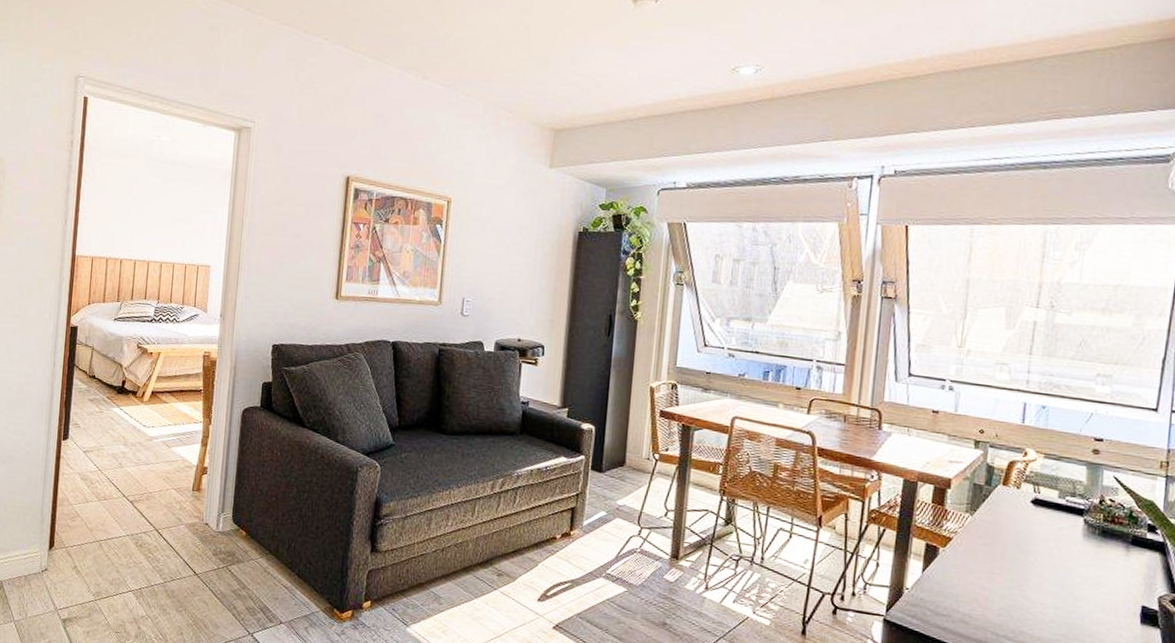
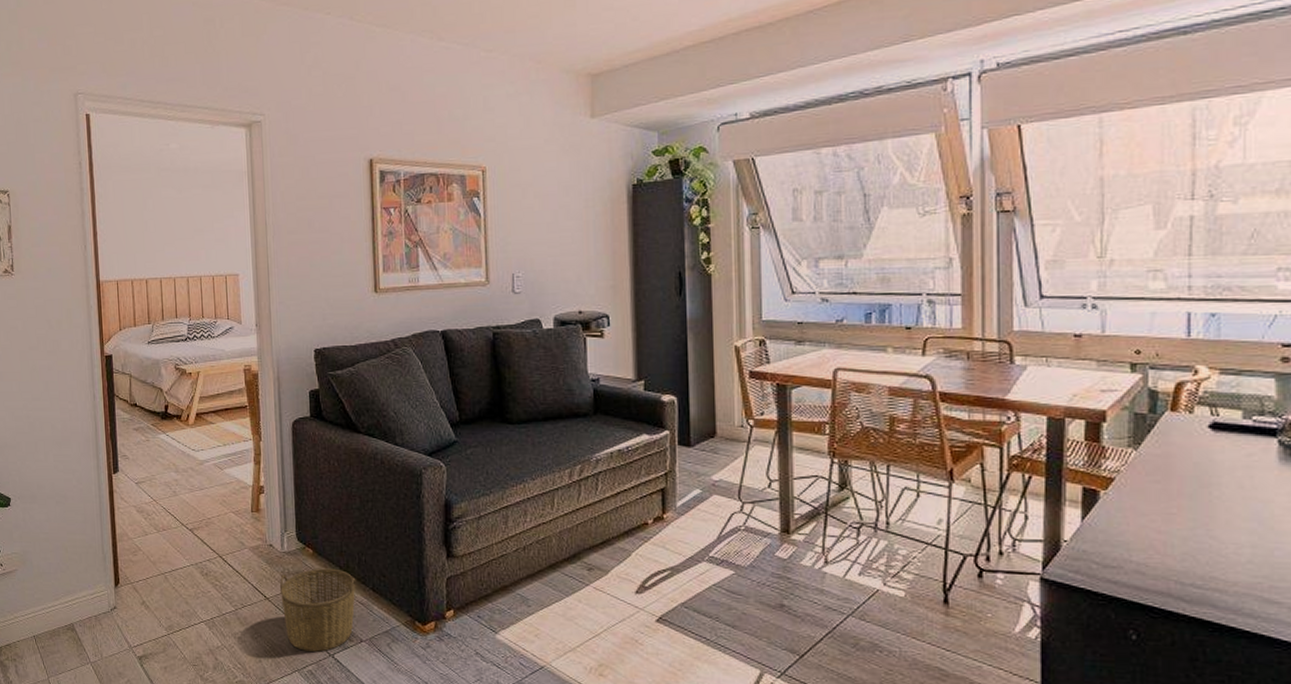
basket: none [209,550,284,630] -> present [279,568,356,652]

